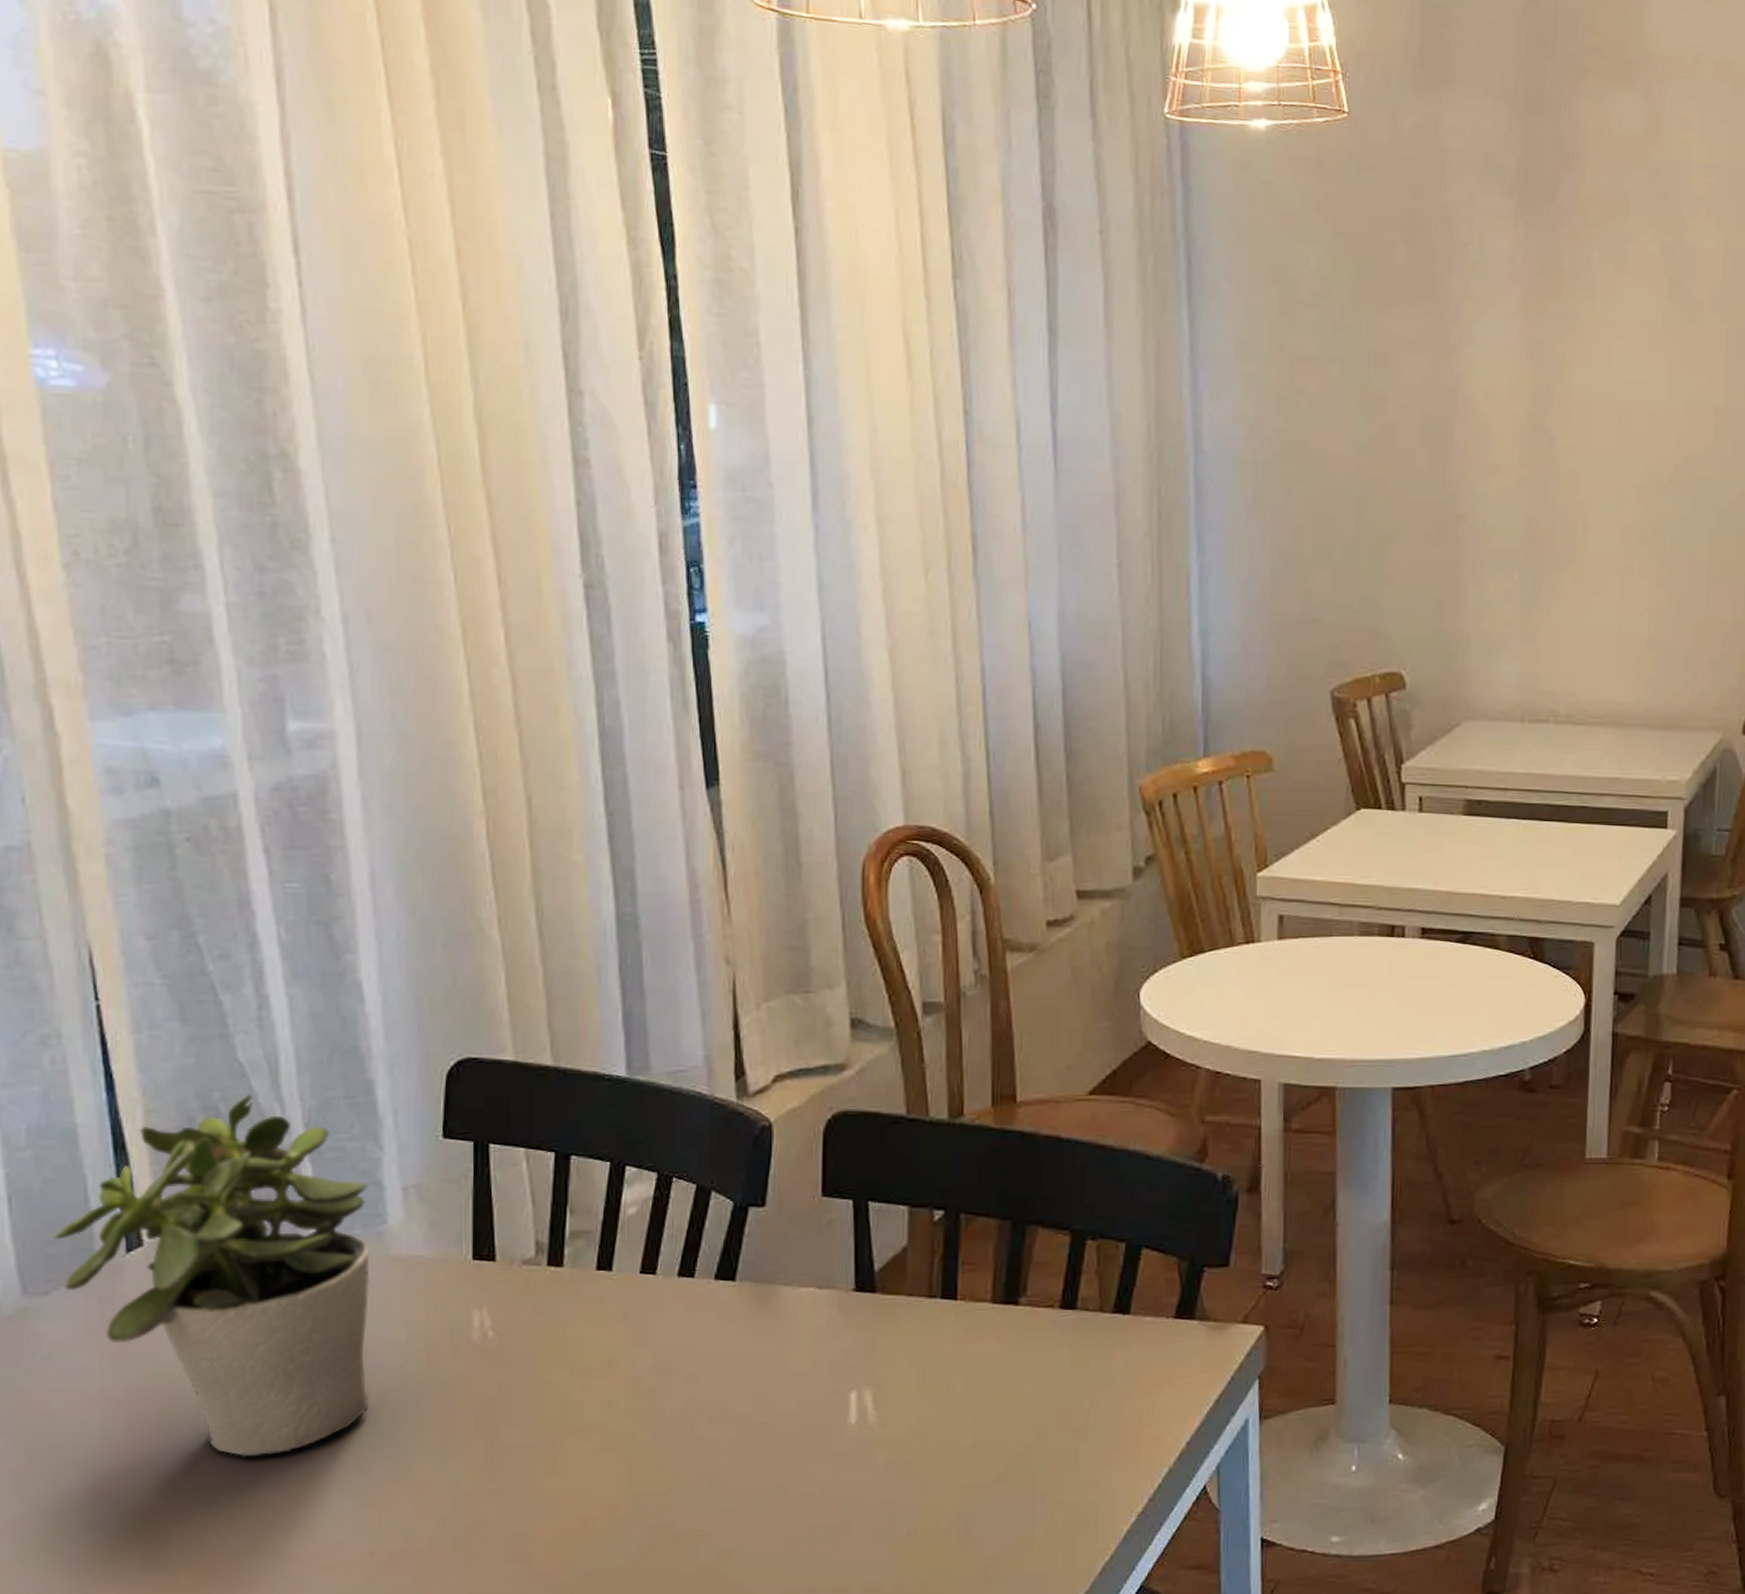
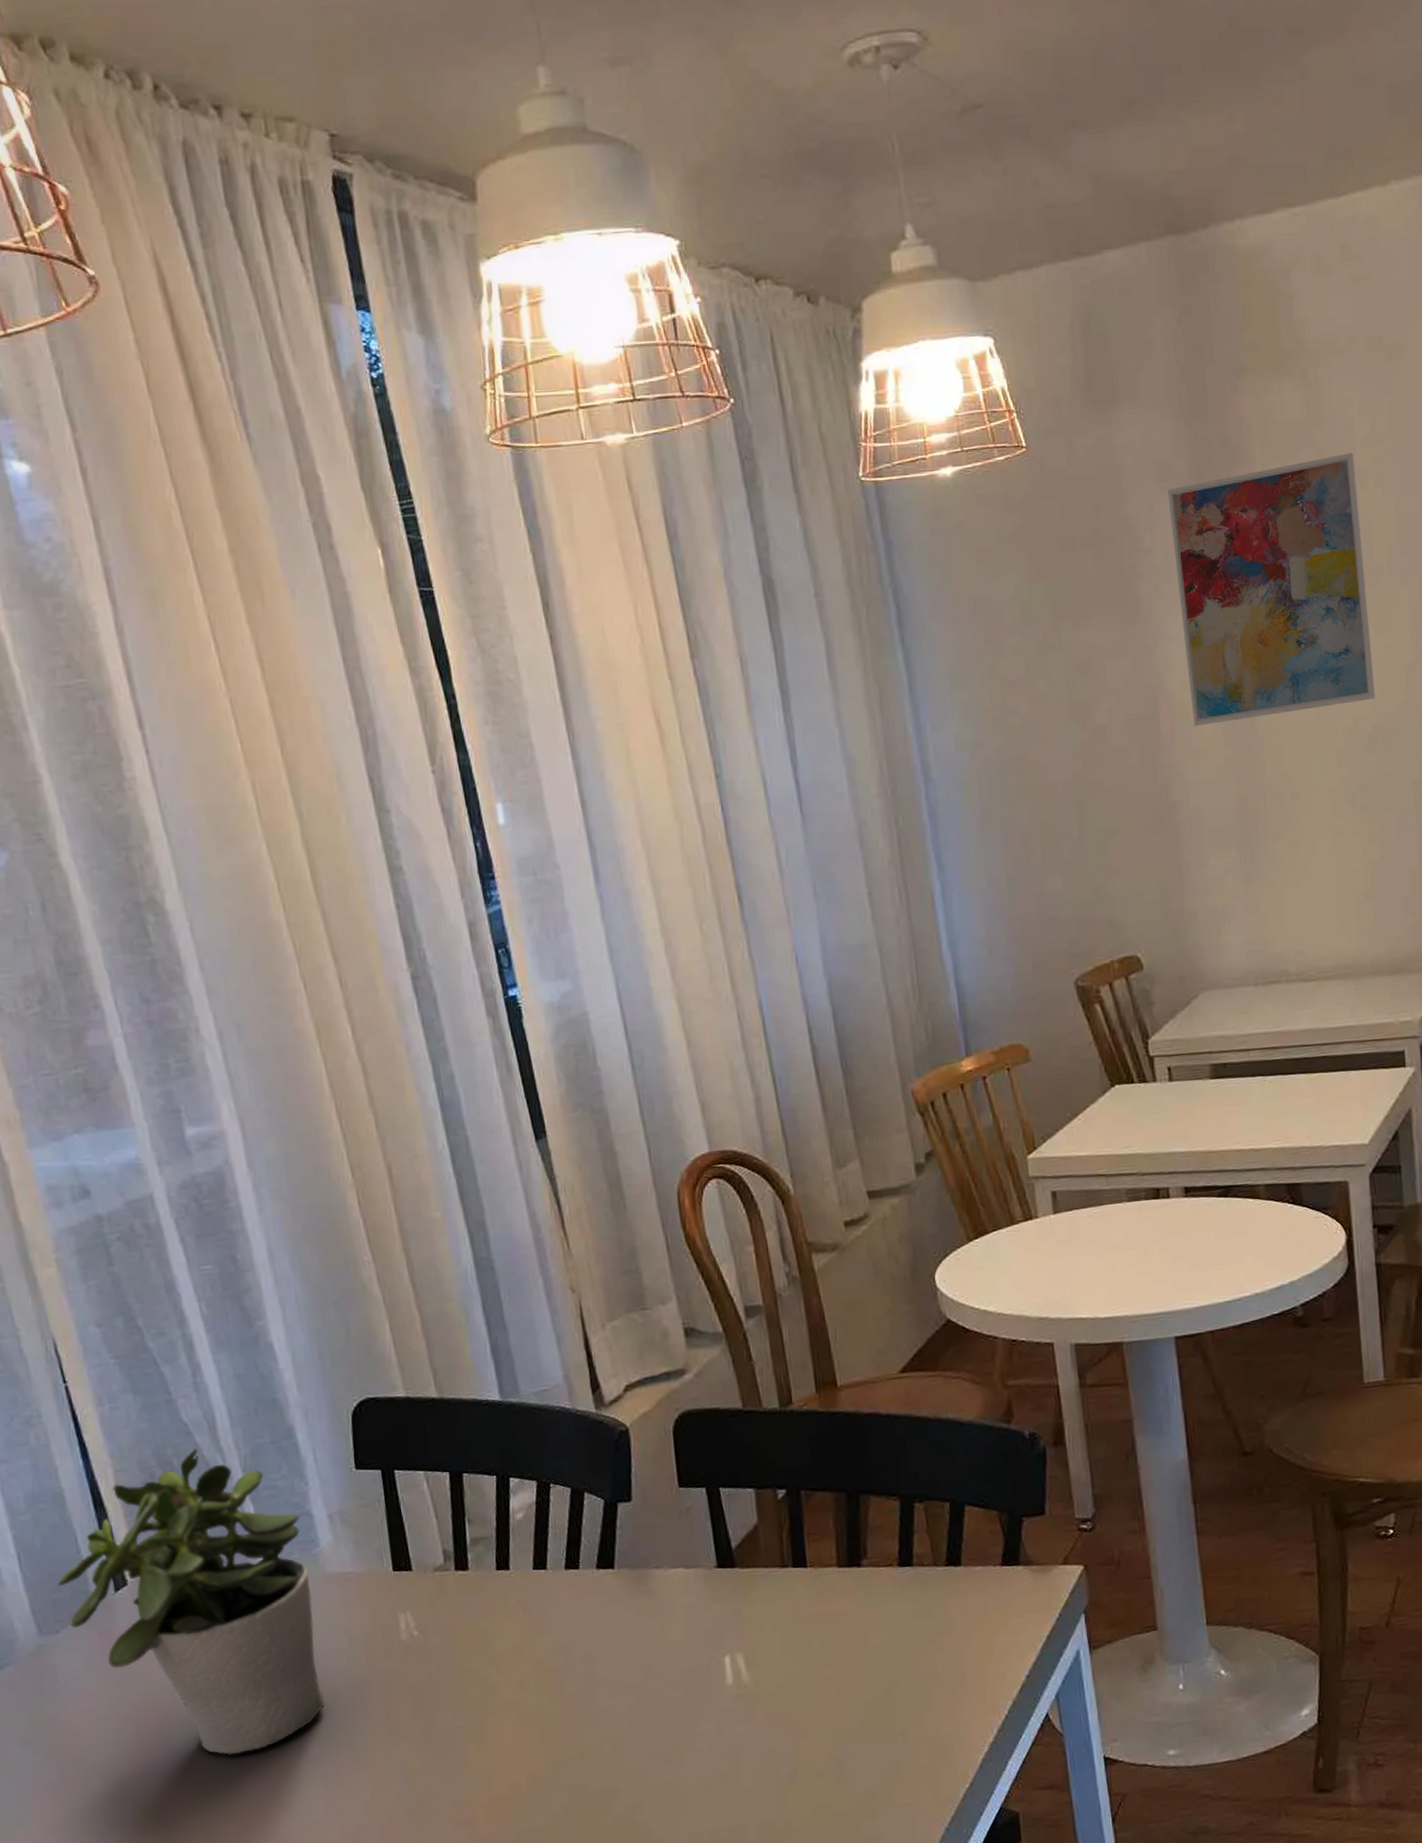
wall art: none [1490,177,1688,439] -> present [1167,452,1375,727]

